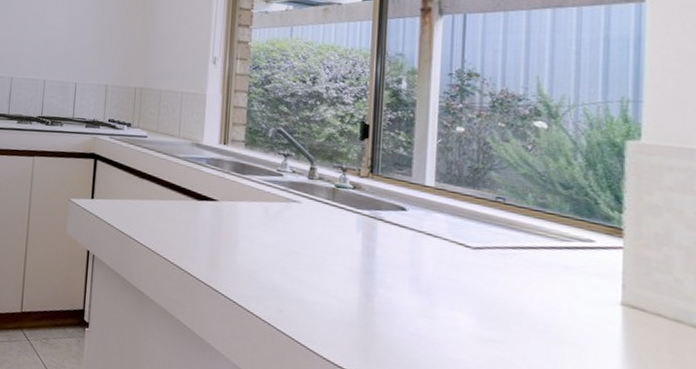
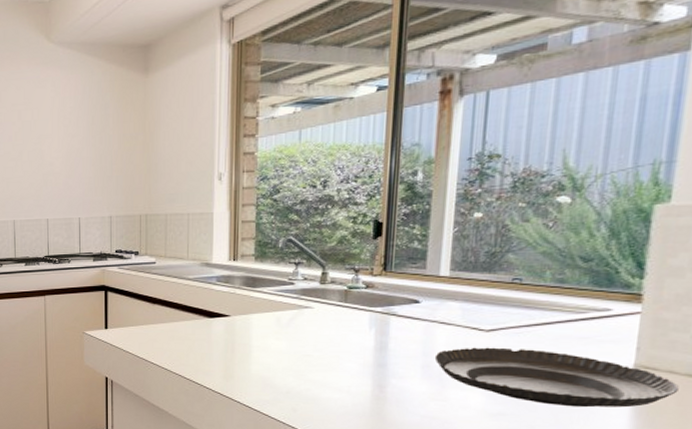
tart tin: none [422,263,668,349] -> present [434,347,679,408]

